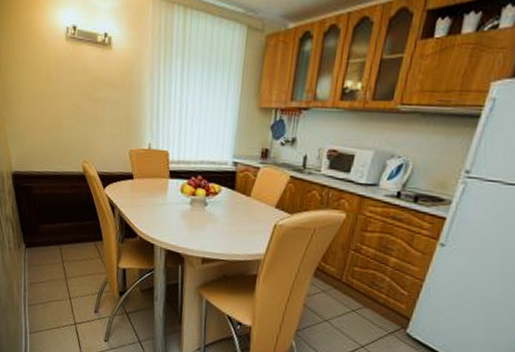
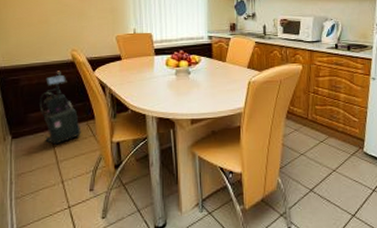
vacuum cleaner: none [51,182,89,261] -> present [39,70,81,145]

